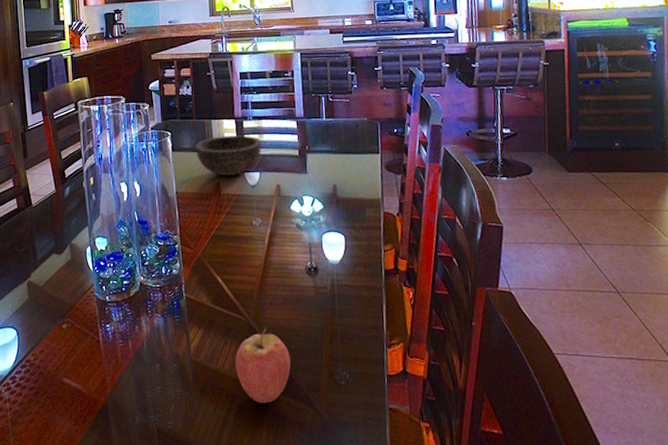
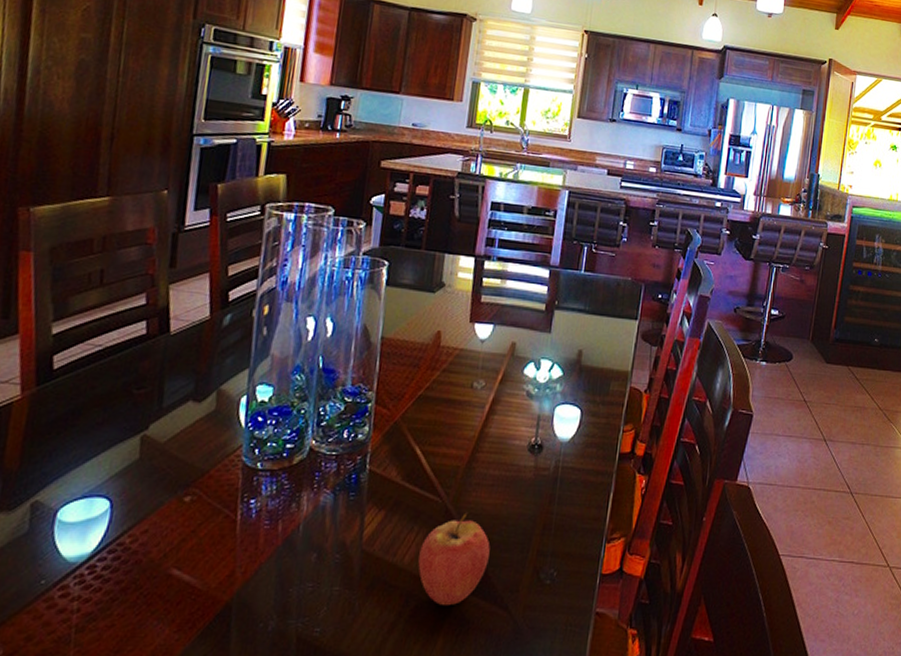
bowl: present [195,135,261,176] -> none [417,275,503,325]

